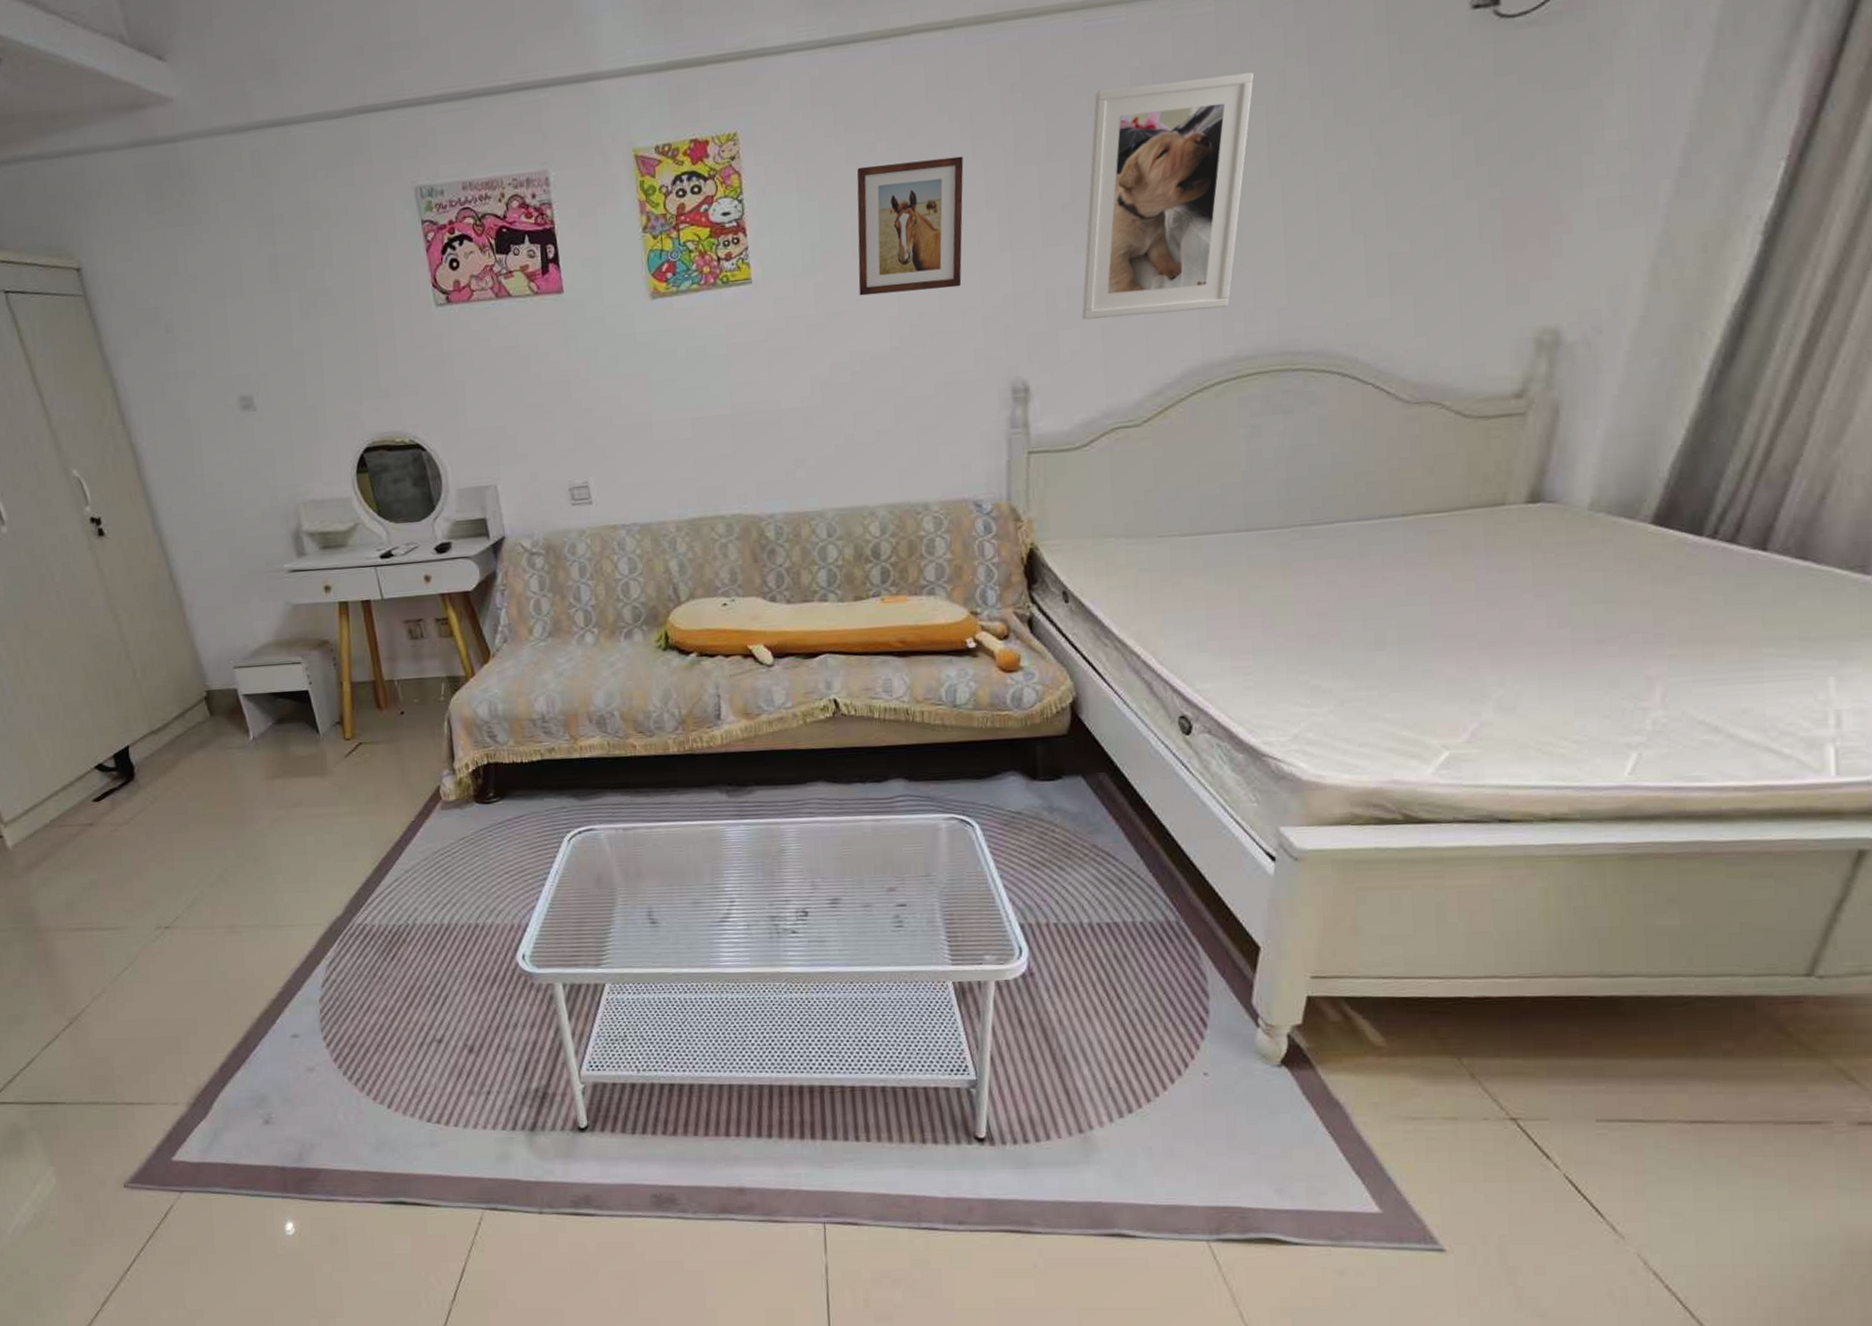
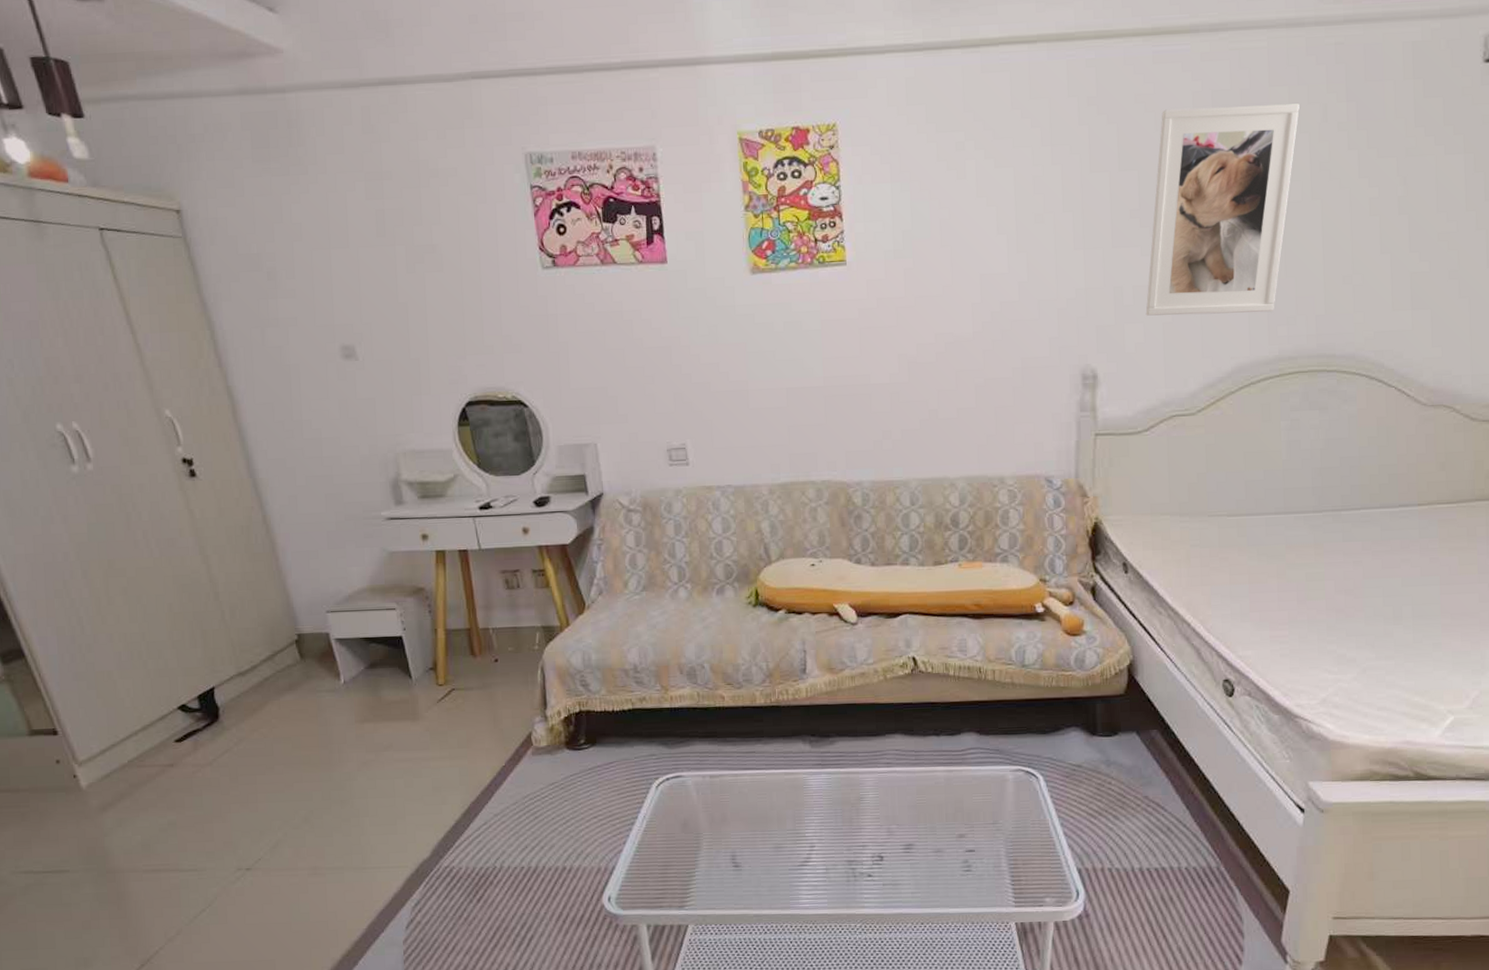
wall art: present [856,156,964,296] -> none [945,160,1043,283]

